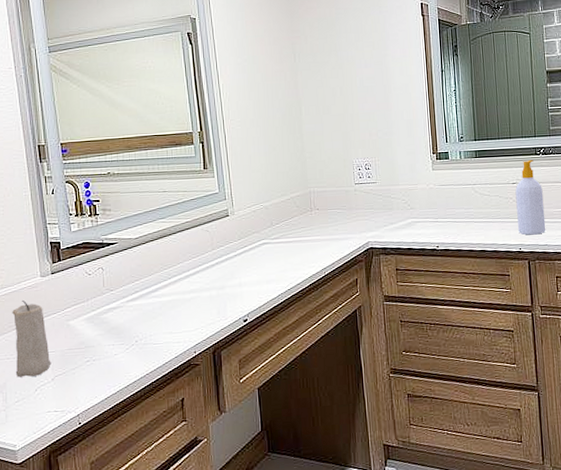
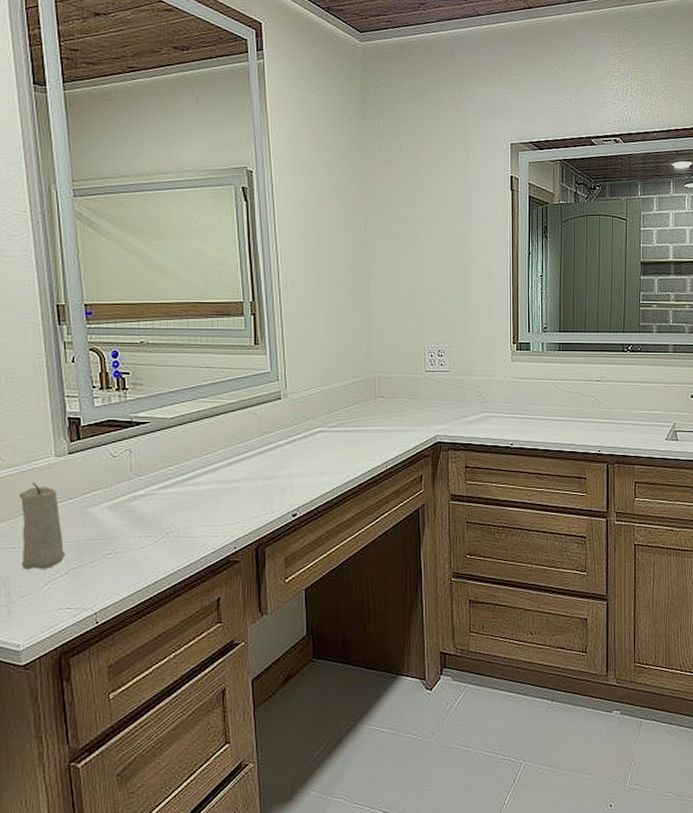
soap bottle: present [515,159,546,235] -> none [599,356,628,437]

